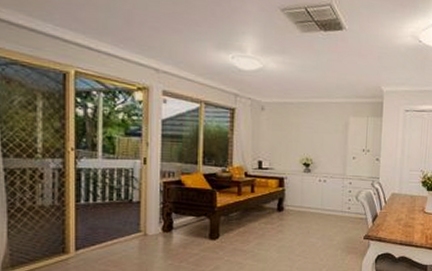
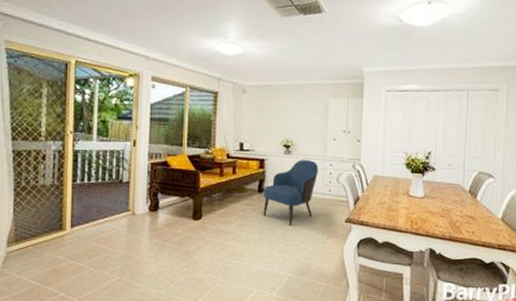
armchair: none [282,178,338,244] -> present [263,160,318,226]

